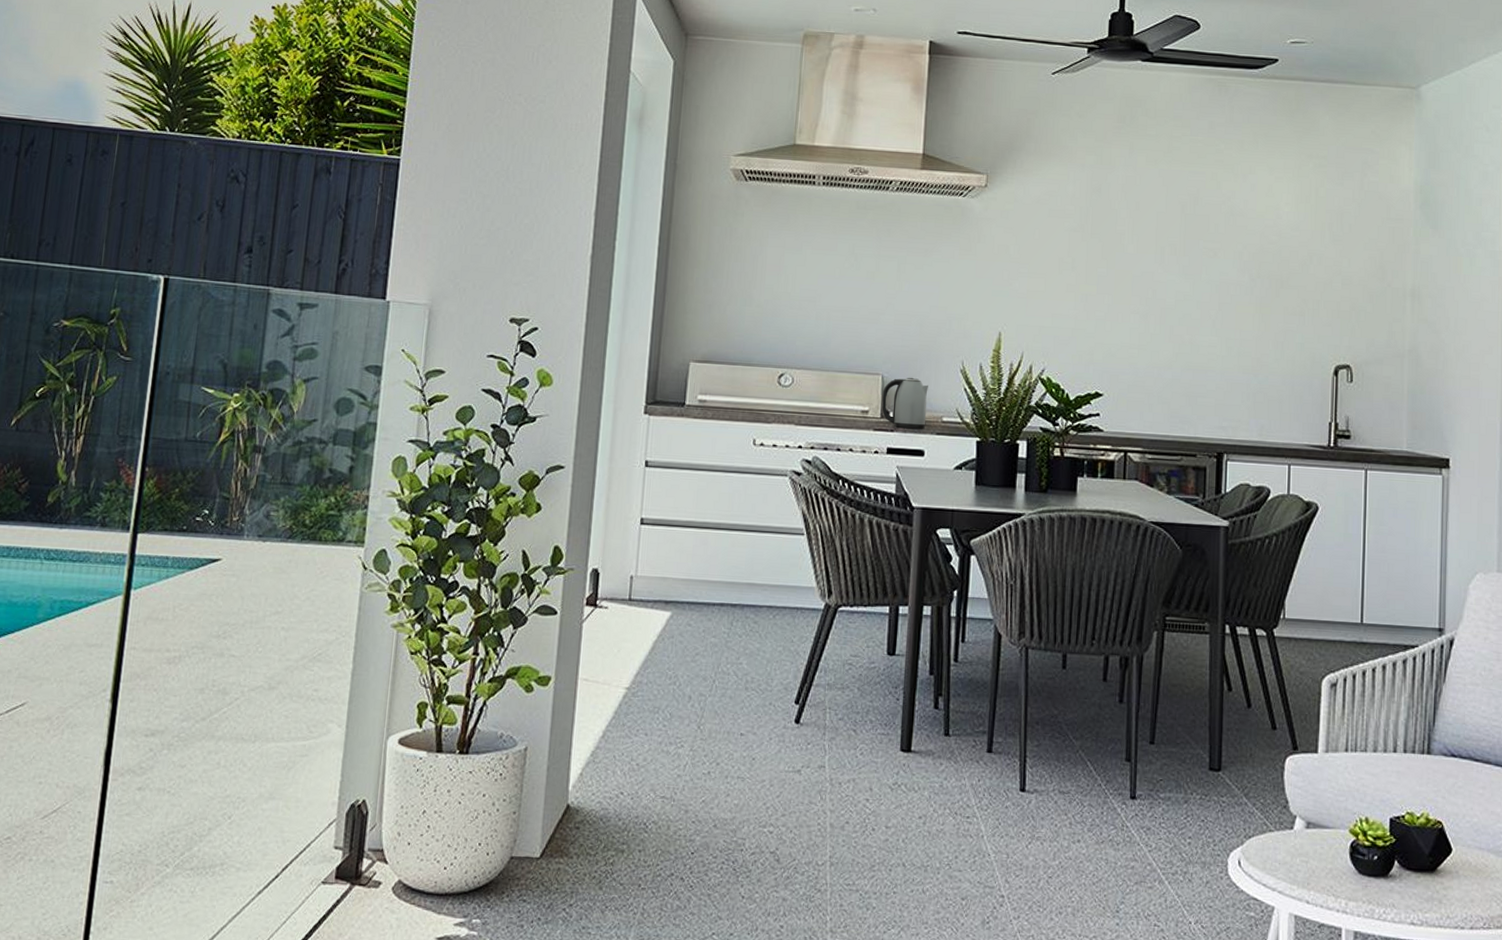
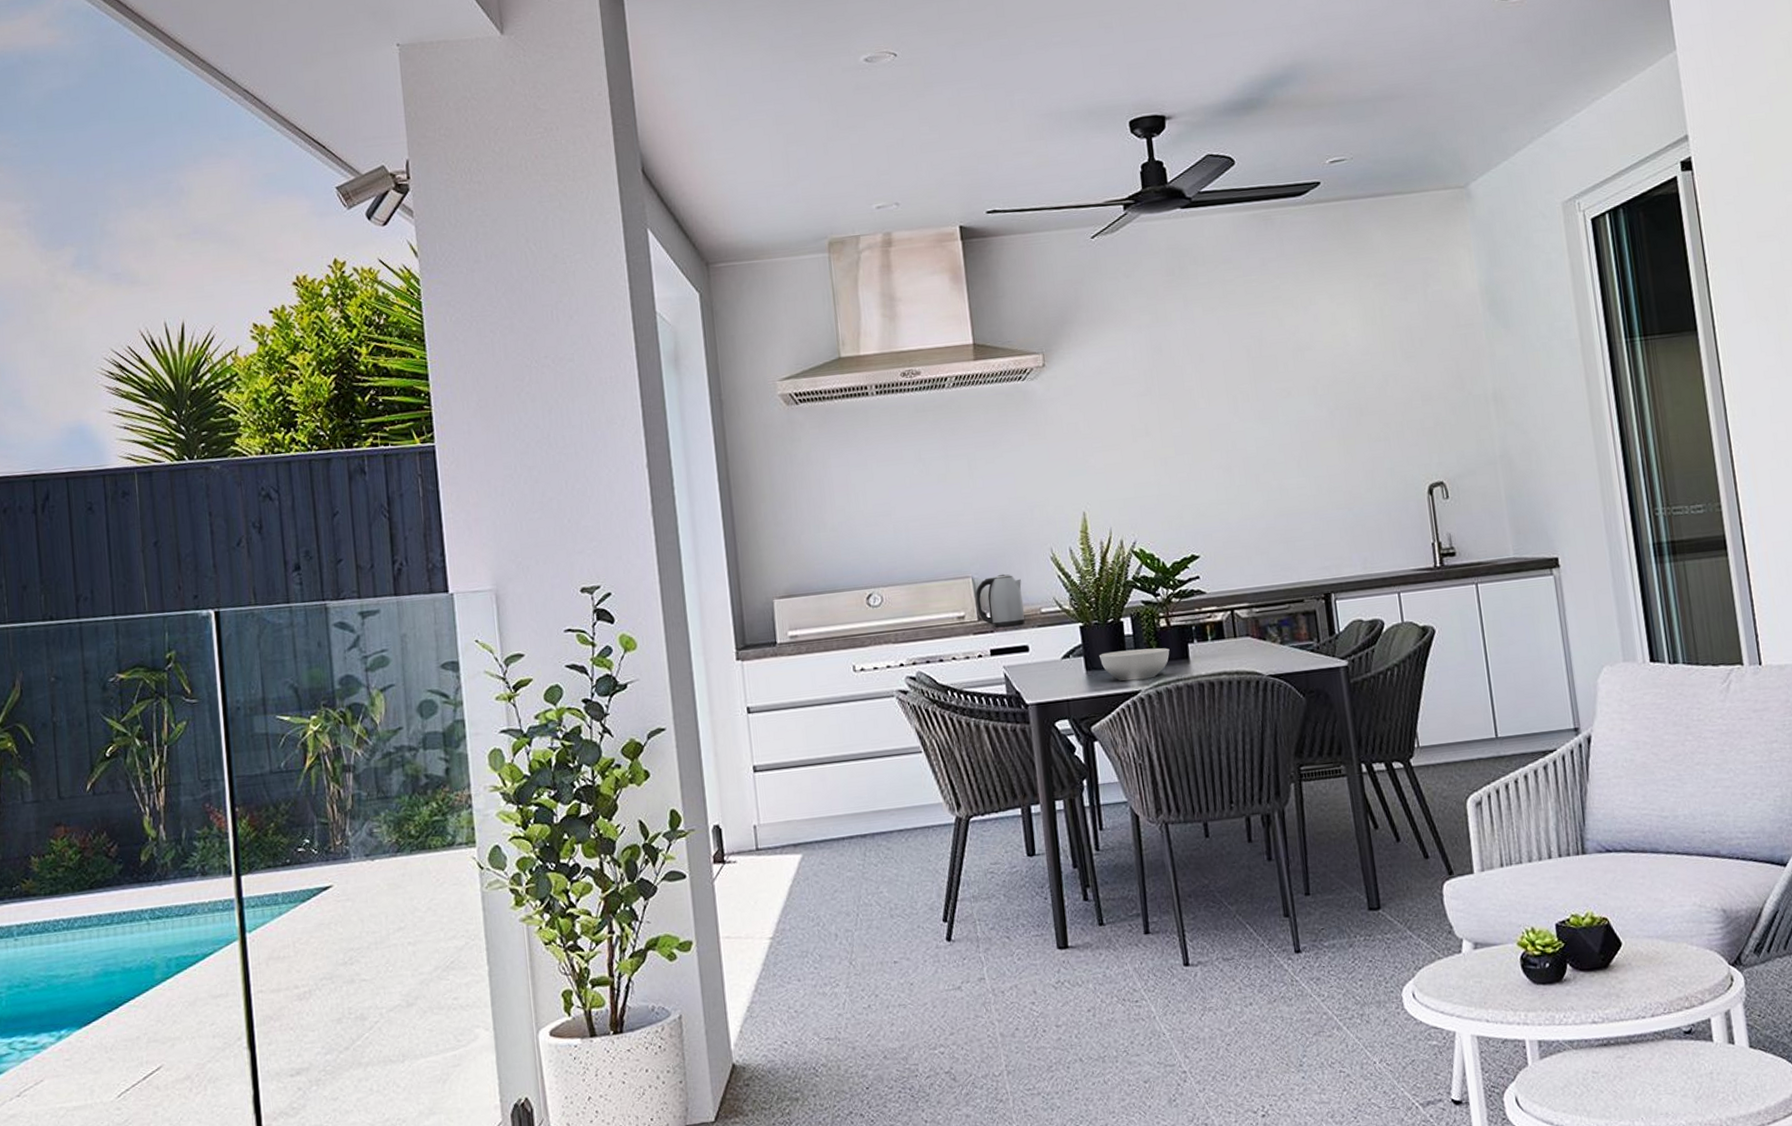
bowl: none [990,471,1059,504] -> present [1098,648,1170,681]

